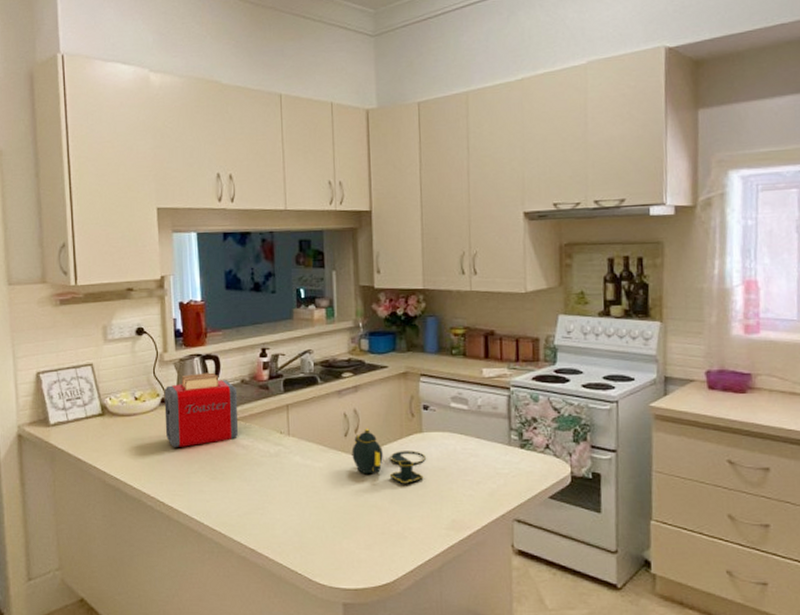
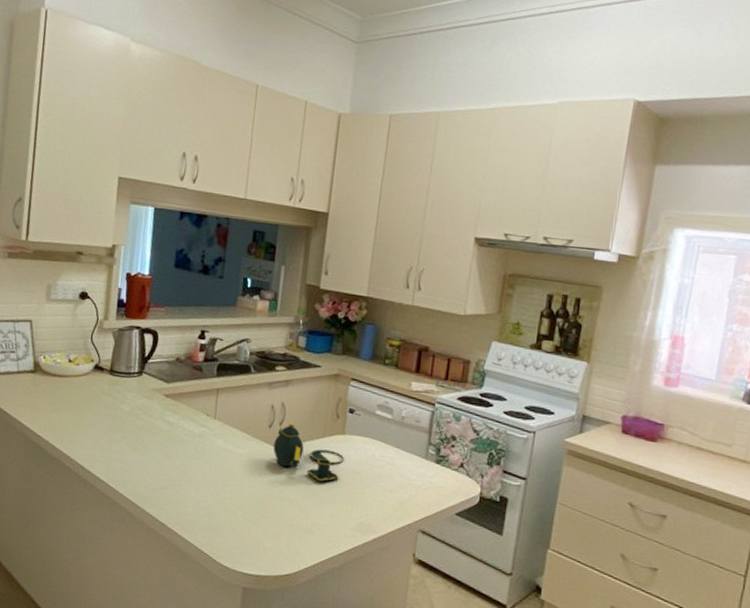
toaster: present [164,372,238,447] -> none [94,345,171,415]

